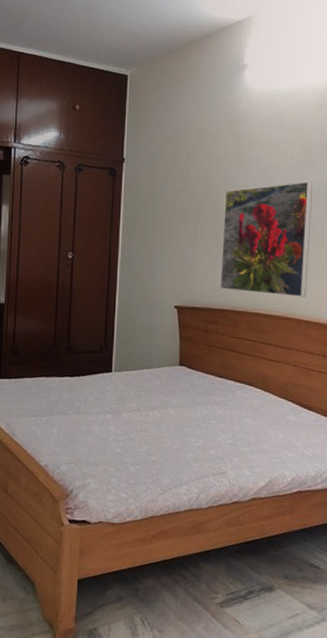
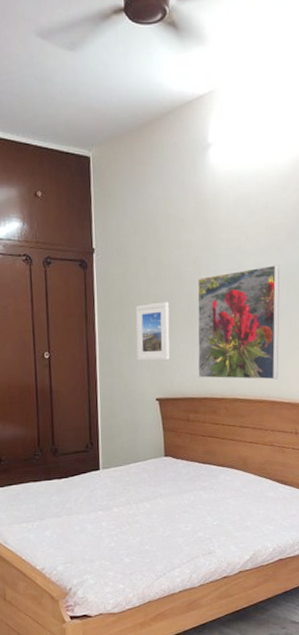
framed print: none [158,212,194,268] -> present [136,301,170,361]

